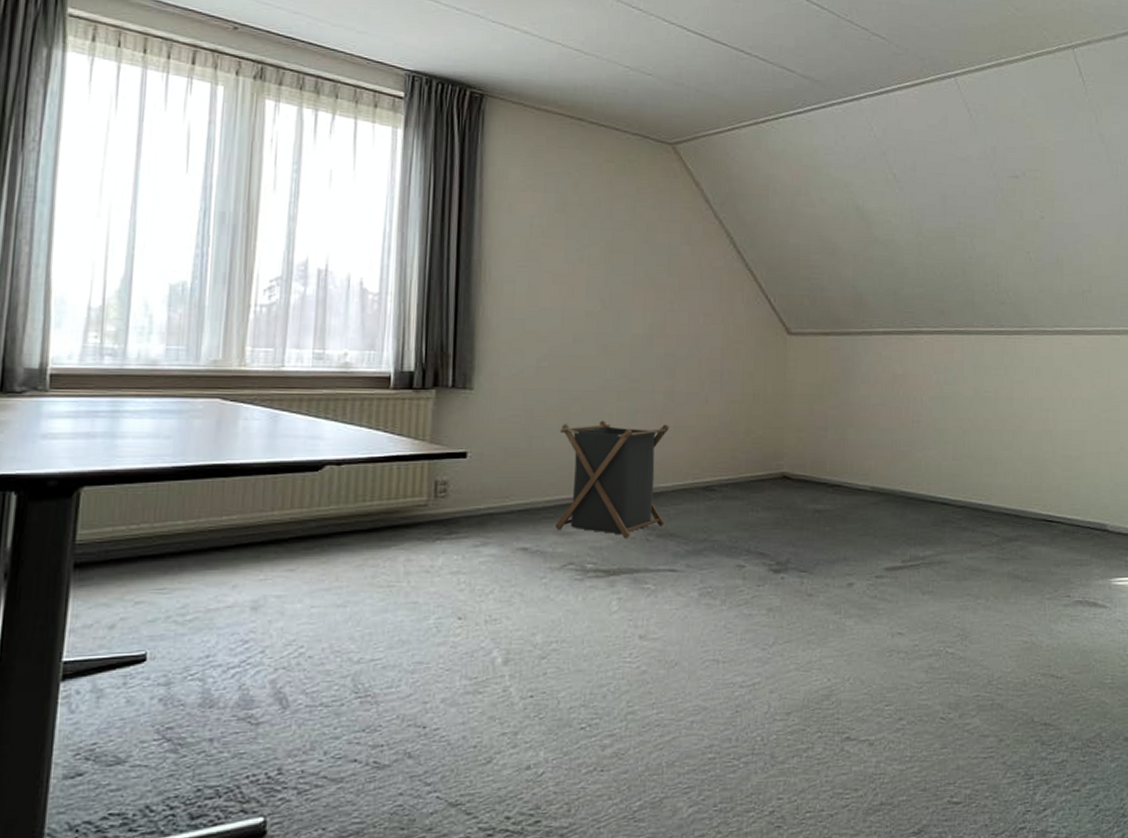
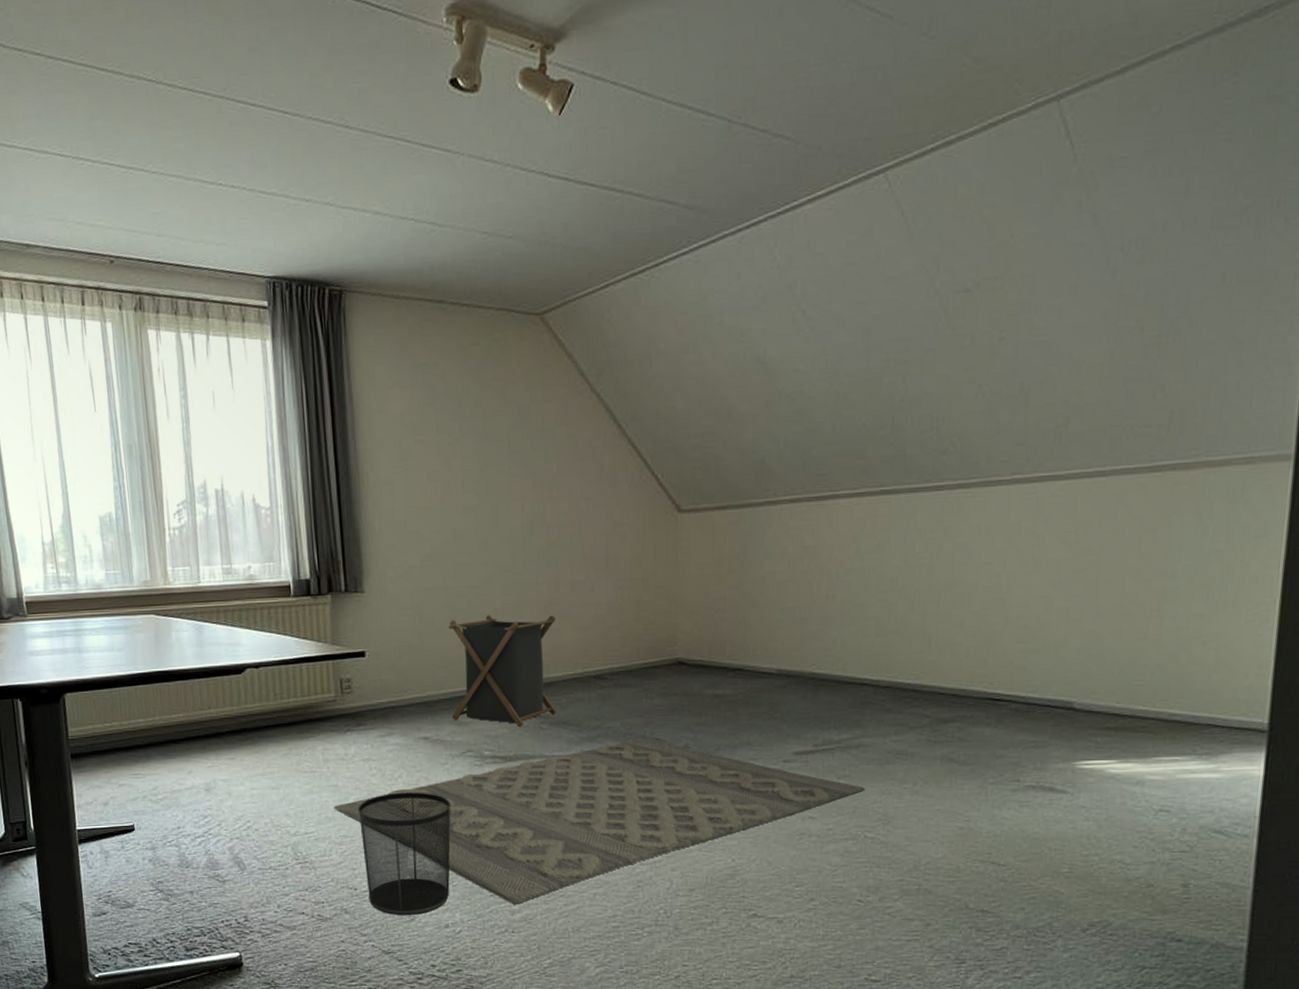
rug: none [410,552,946,738] -> present [333,738,865,905]
waste bin: none [438,609,546,757] -> present [357,792,451,915]

